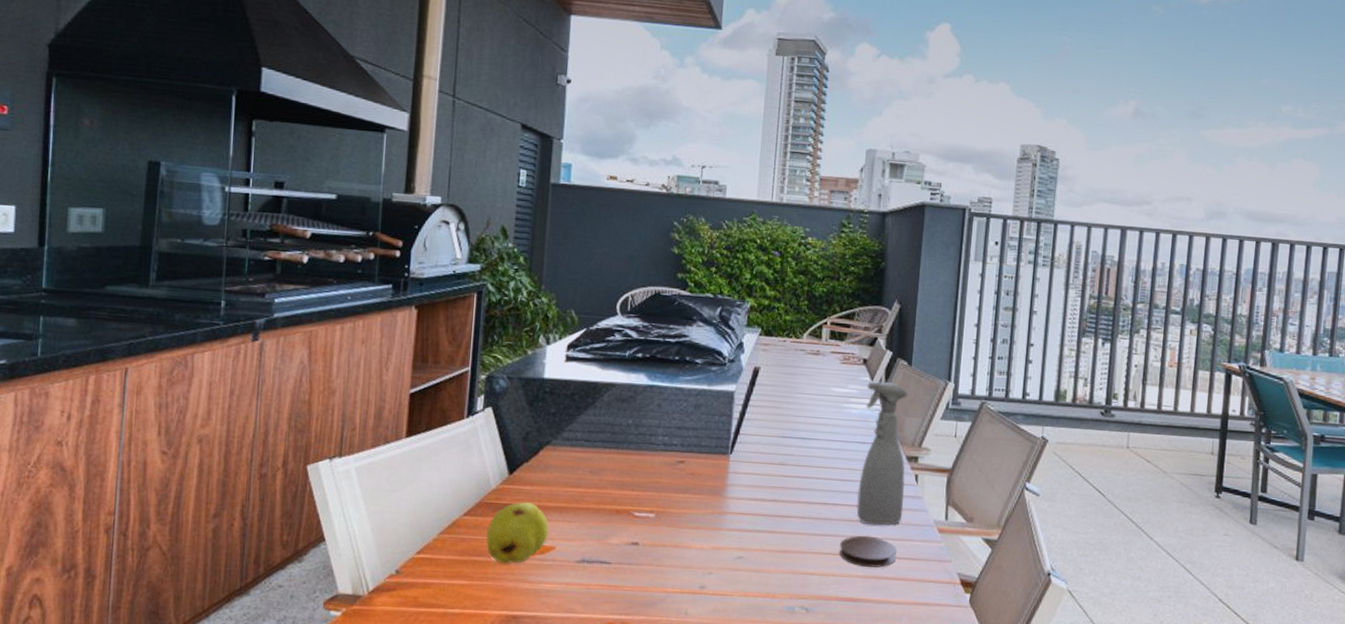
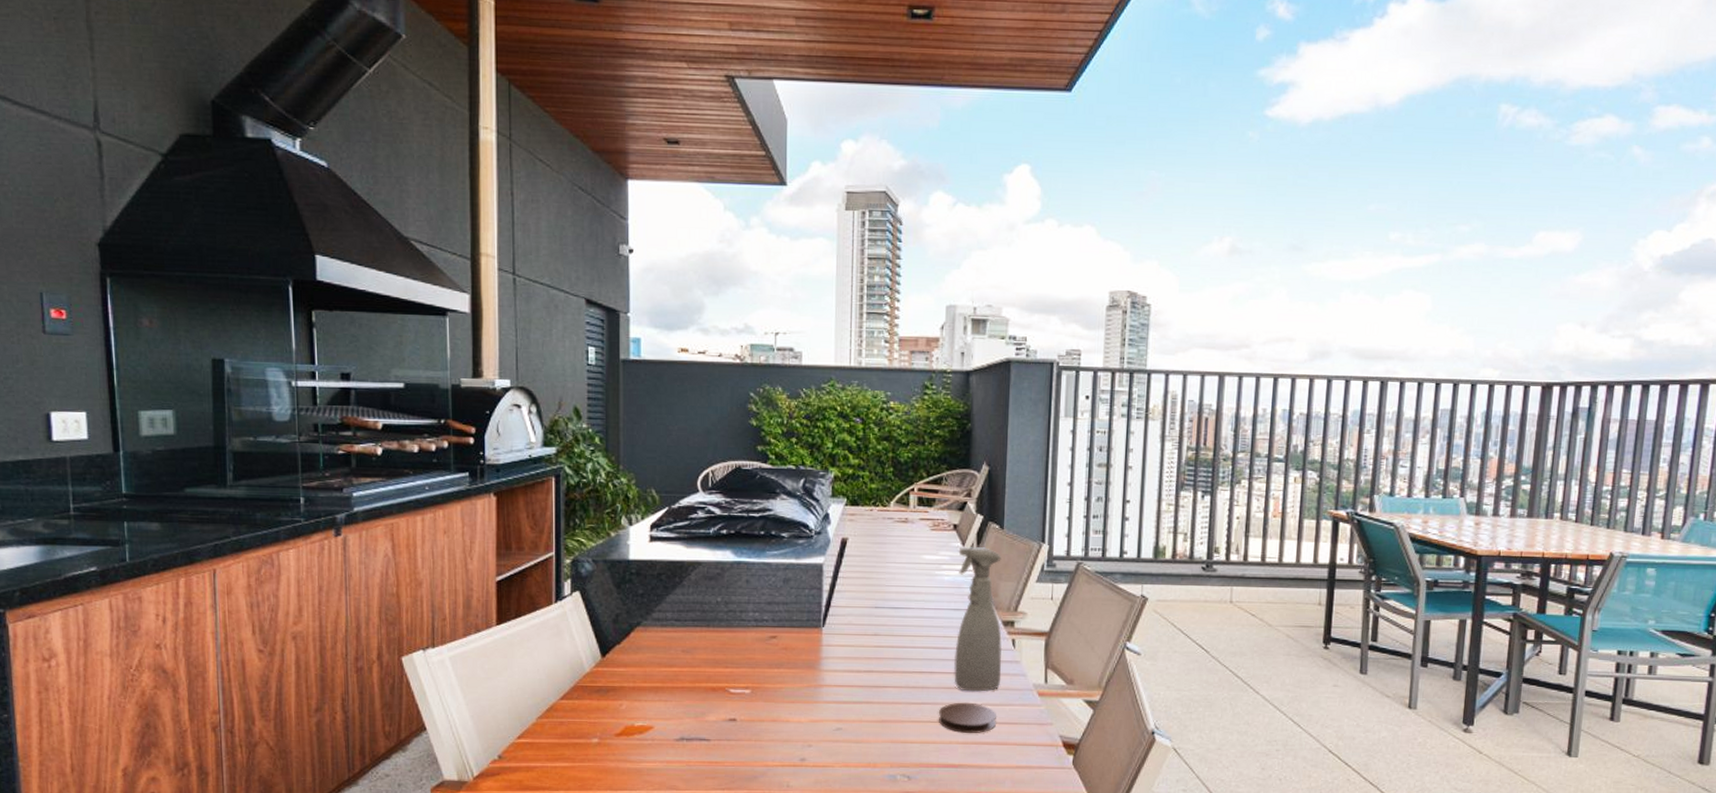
fruit: present [486,501,549,564] -> none [585,683,645,745]

